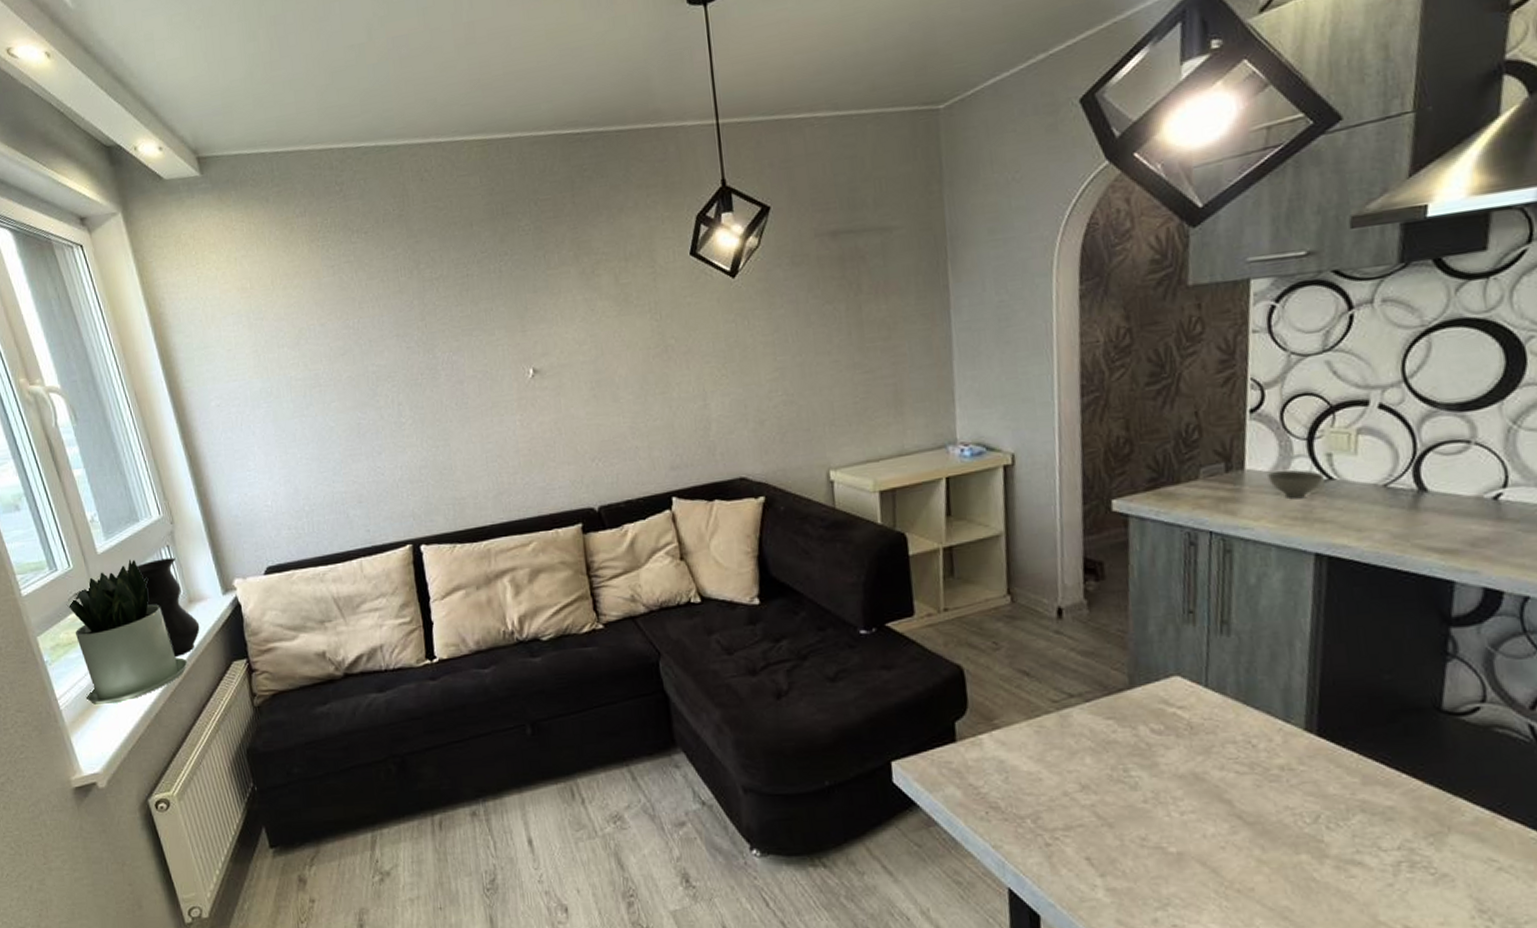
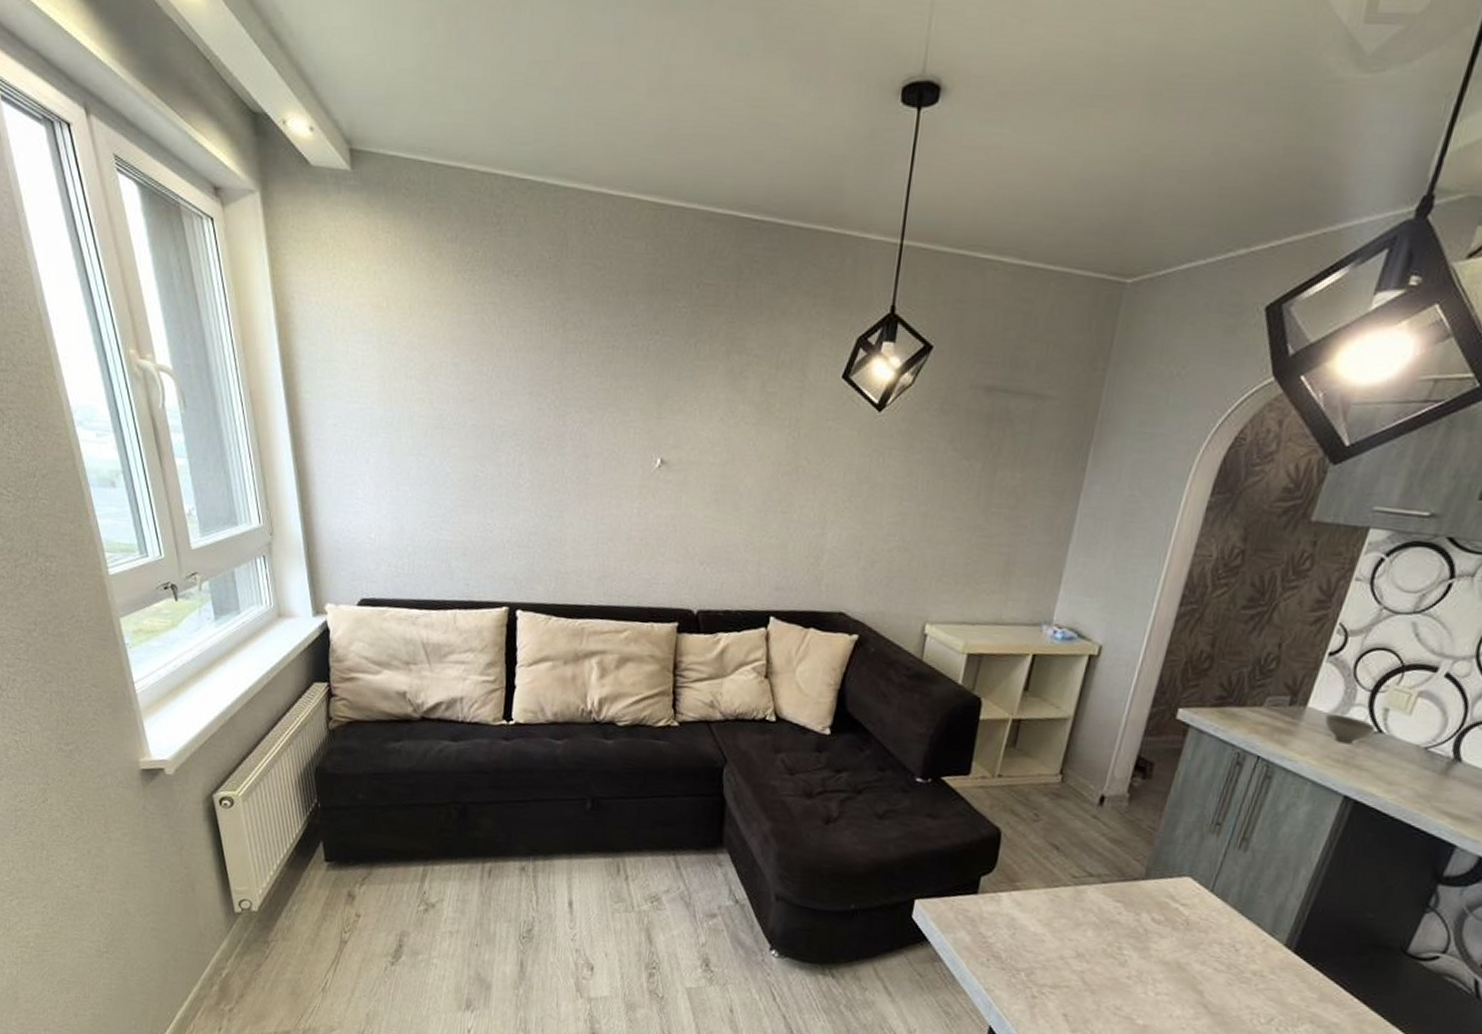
planter: present [66,559,188,706] -> none [153,561,269,699]
vase: present [127,557,200,656] -> none [219,567,286,667]

